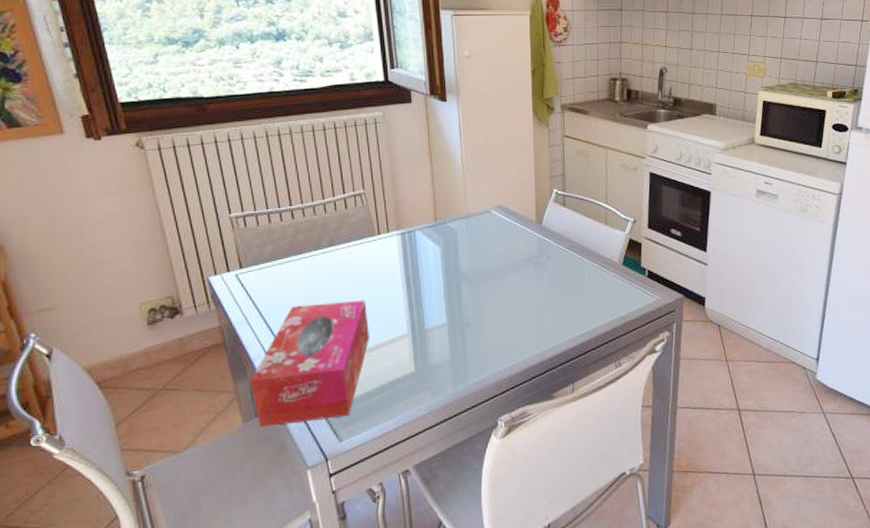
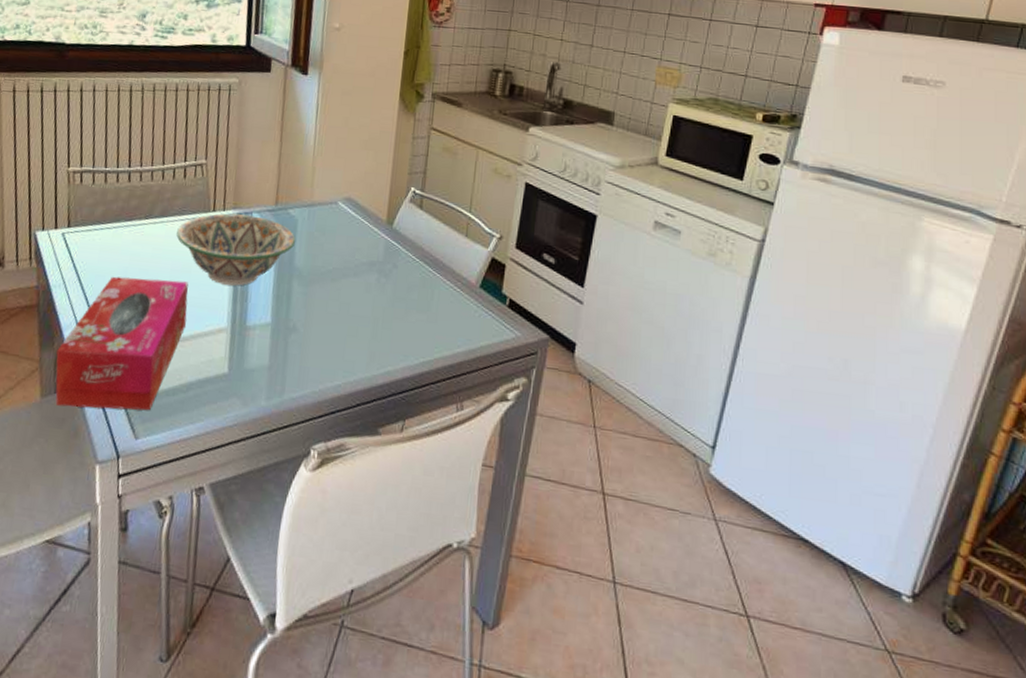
decorative bowl: none [347,233,459,297] -> present [176,213,296,286]

